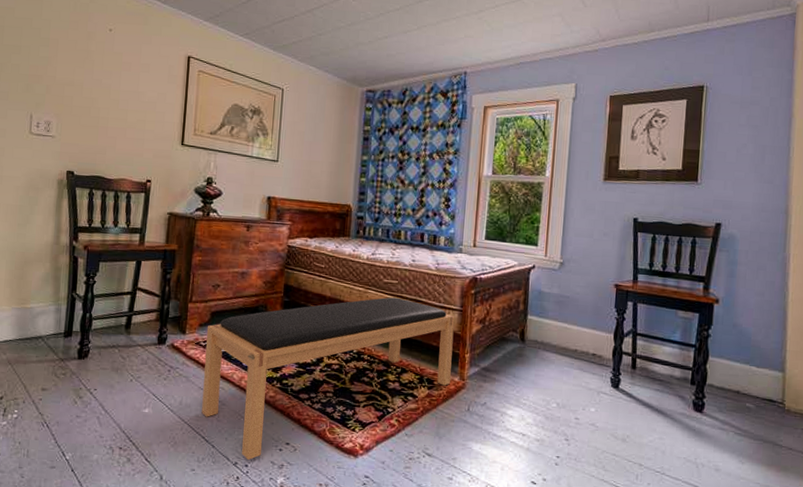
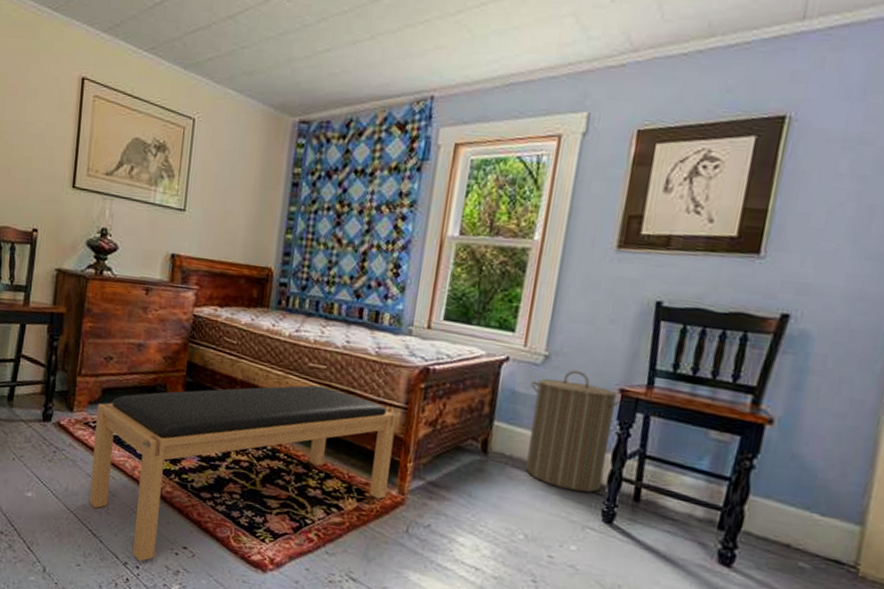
laundry hamper: none [552,272,618,366] -> present [525,370,624,493]

